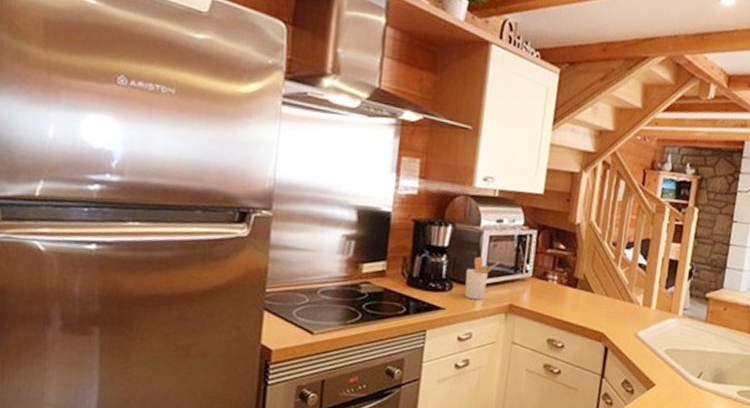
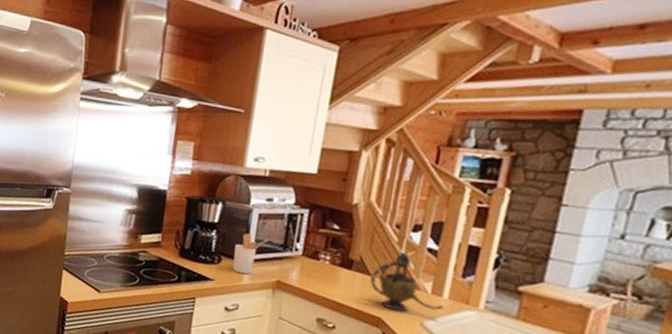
teapot: none [593,267,653,325] -> present [370,251,444,312]

